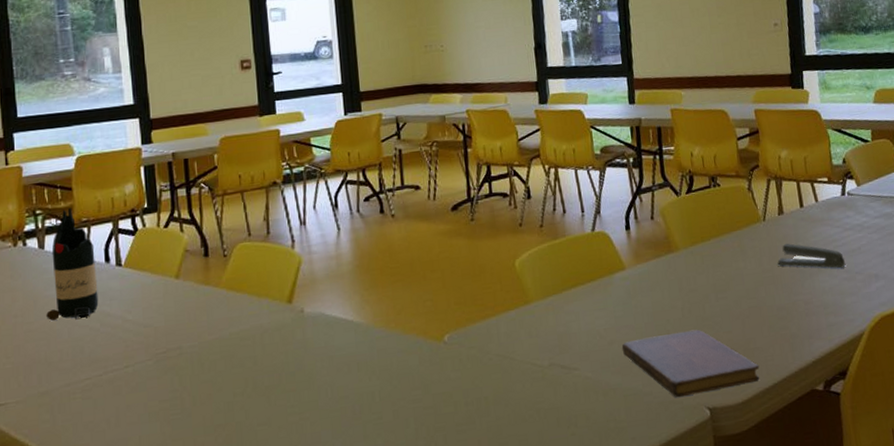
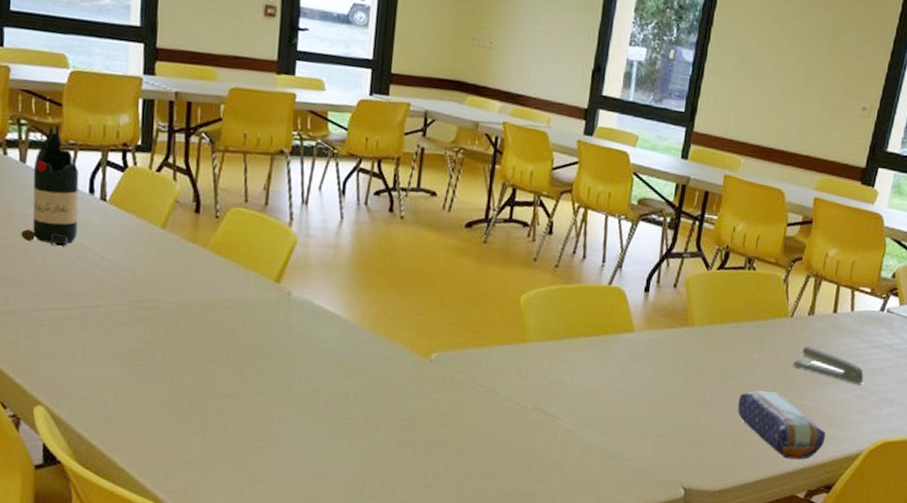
notebook: present [621,329,760,398] -> none [610,404,746,474]
pencil case: none [737,294,828,355] -> present [737,390,826,460]

